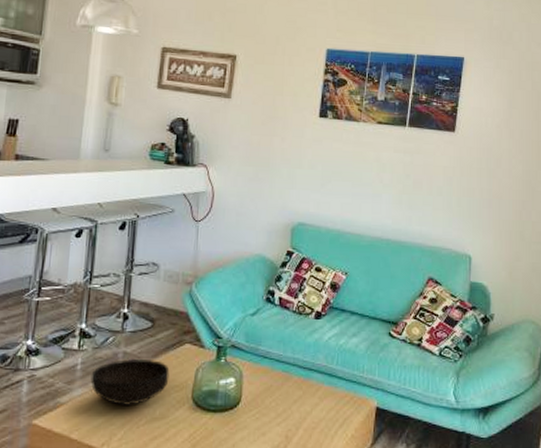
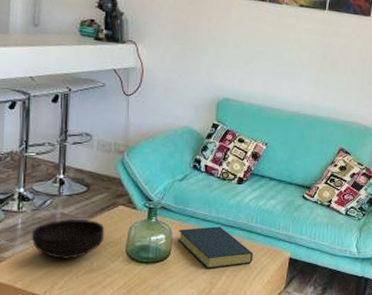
hardback book: none [249,368,334,419] -> present [177,226,253,269]

